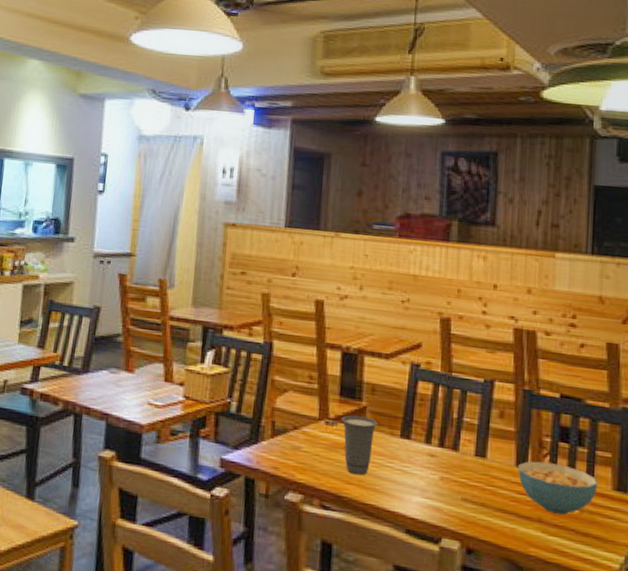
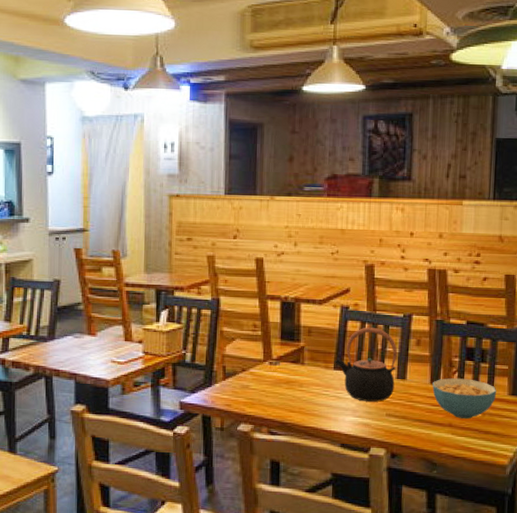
cup: present [341,415,379,476] -> none [282,355,315,404]
teapot: none [401,390,476,482] -> present [334,327,397,402]

